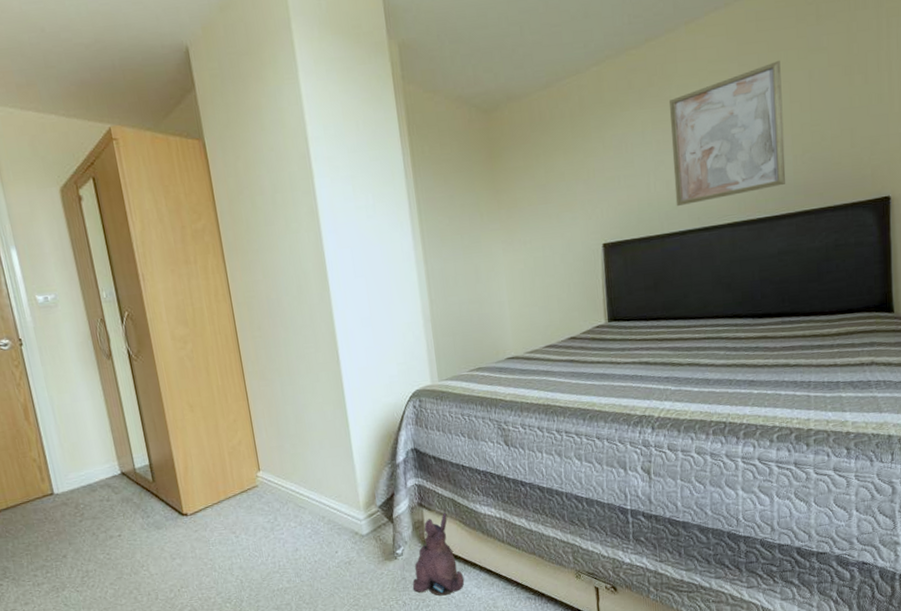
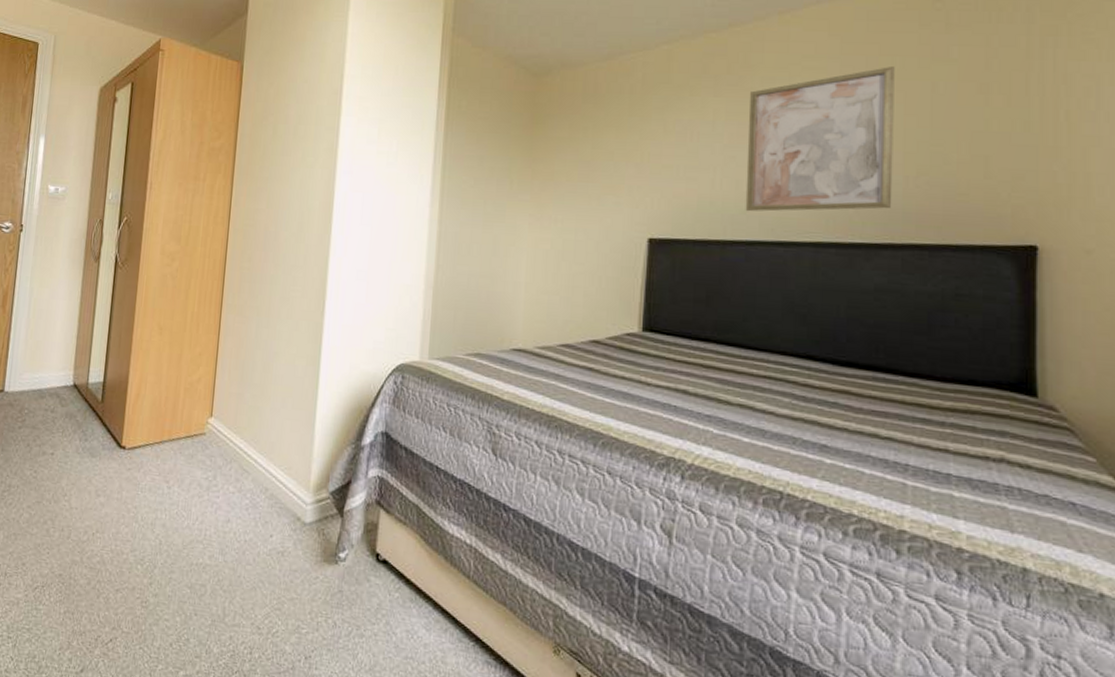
plush toy: present [412,512,465,596] -> none [348,520,413,629]

